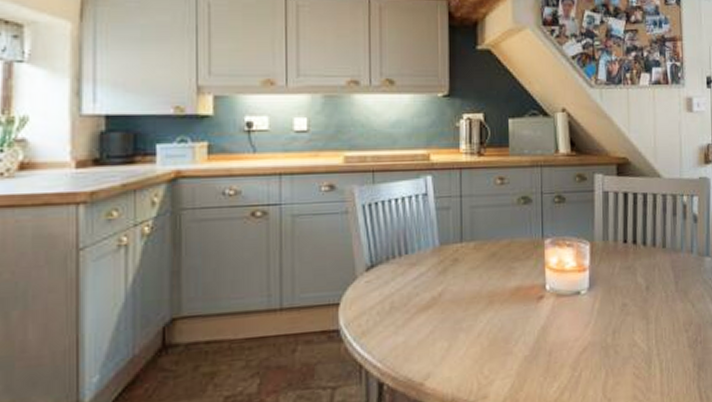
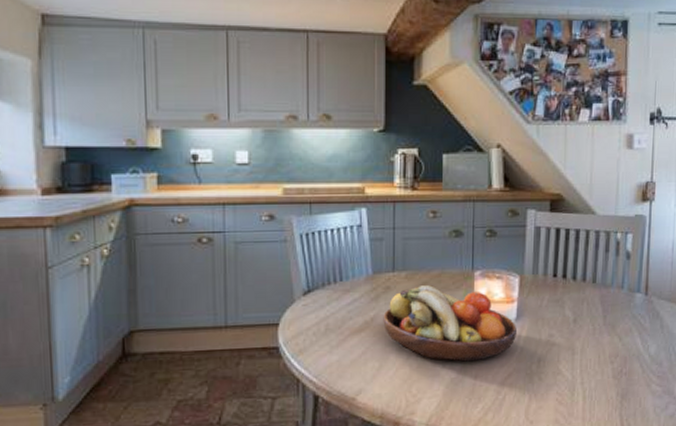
fruit bowl: none [451,254,590,337] -> present [383,284,517,362]

